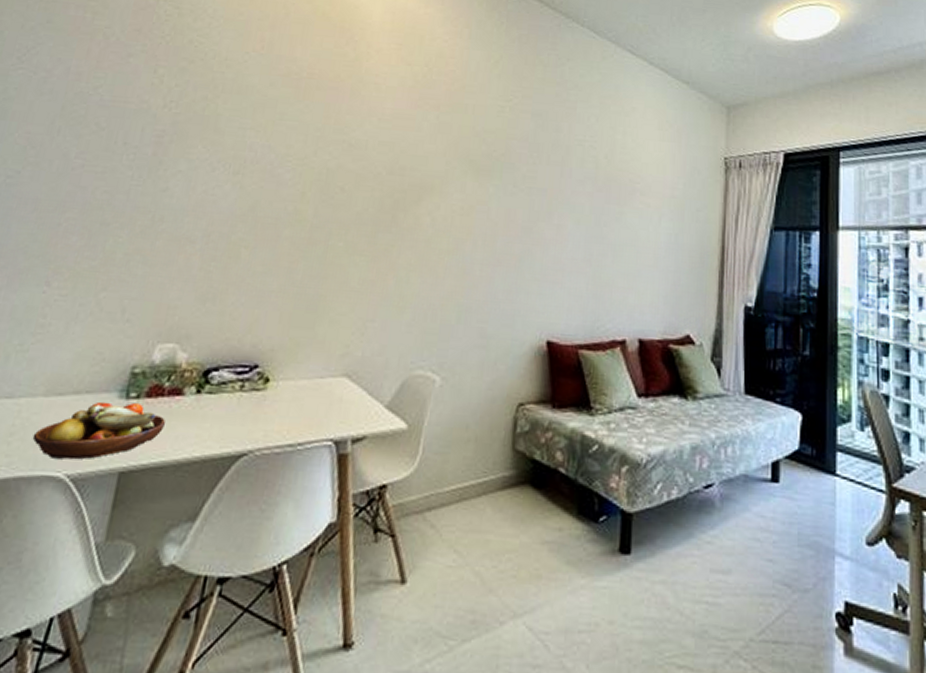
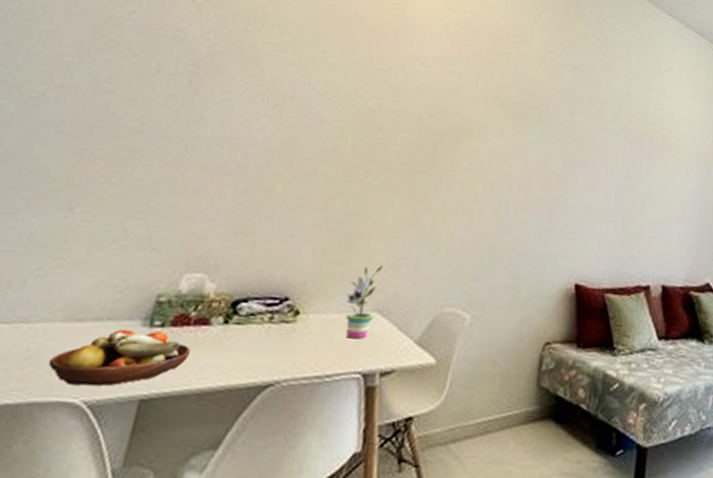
potted plant: none [311,328,351,406] -> present [342,264,384,339]

